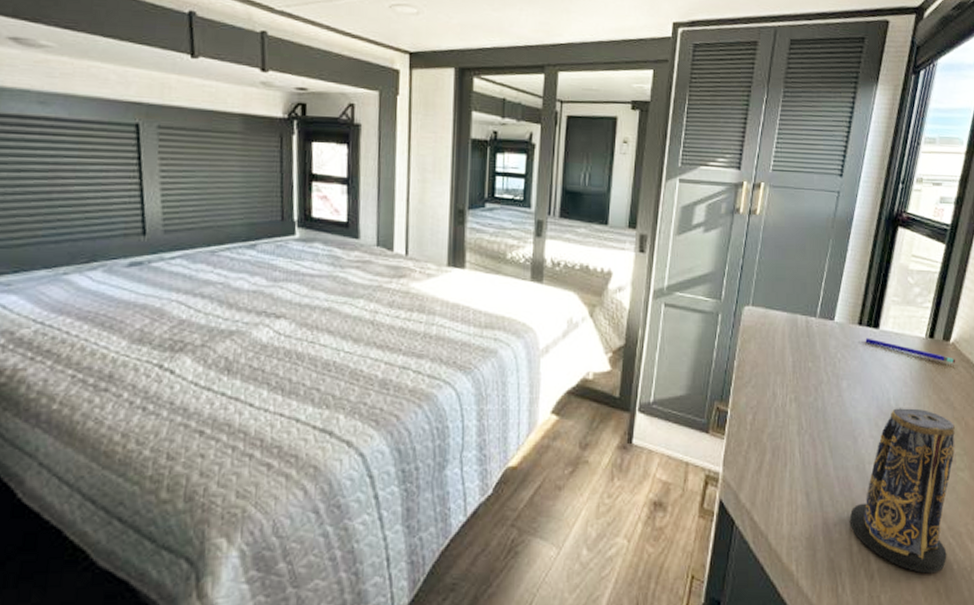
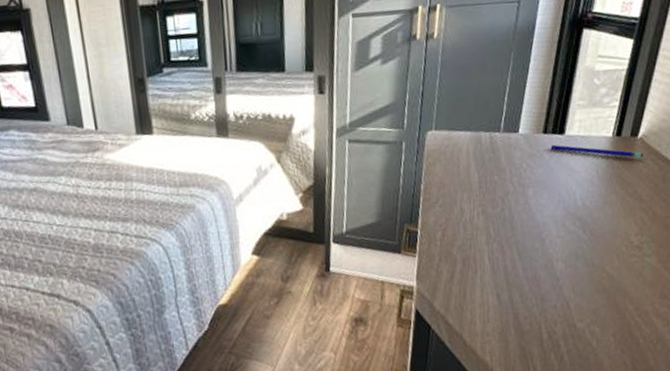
candle: present [849,408,955,574] -> none [539,205,642,351]

